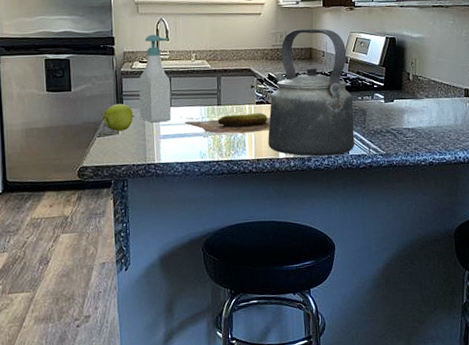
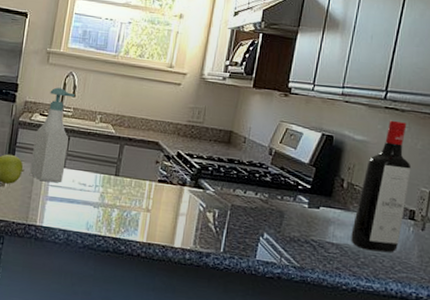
cutting board: present [183,112,271,134] -> none [74,186,172,214]
kettle: present [268,28,355,156] -> none [164,108,272,257]
liquor bottle: none [422,16,461,129] -> present [351,120,411,253]

